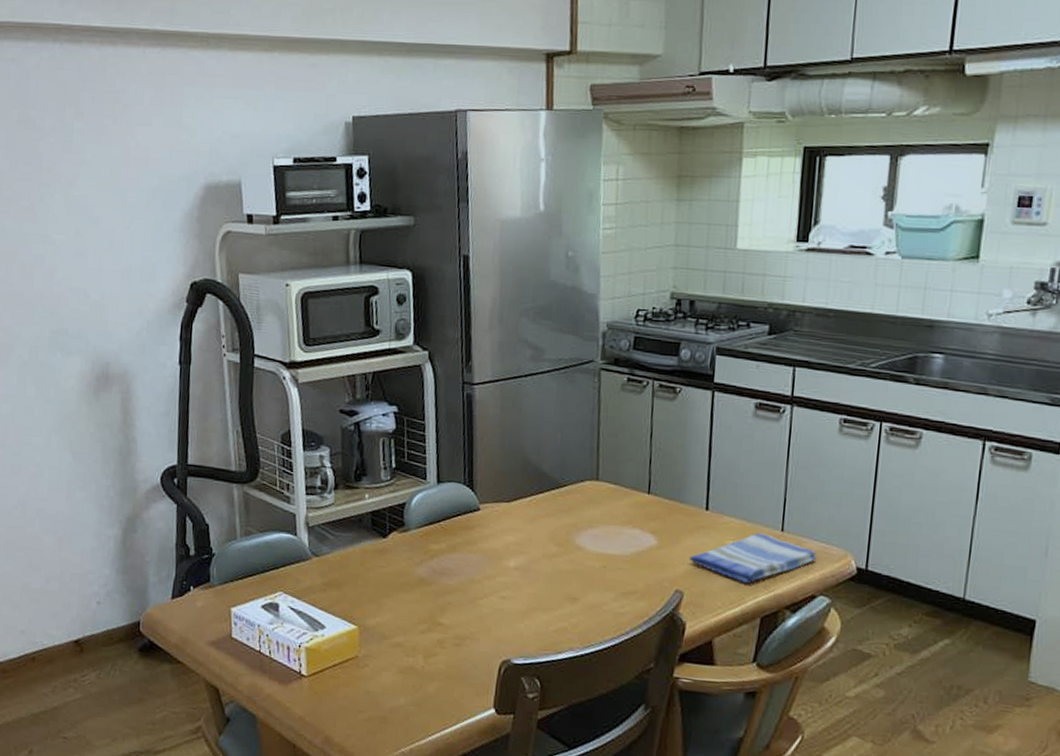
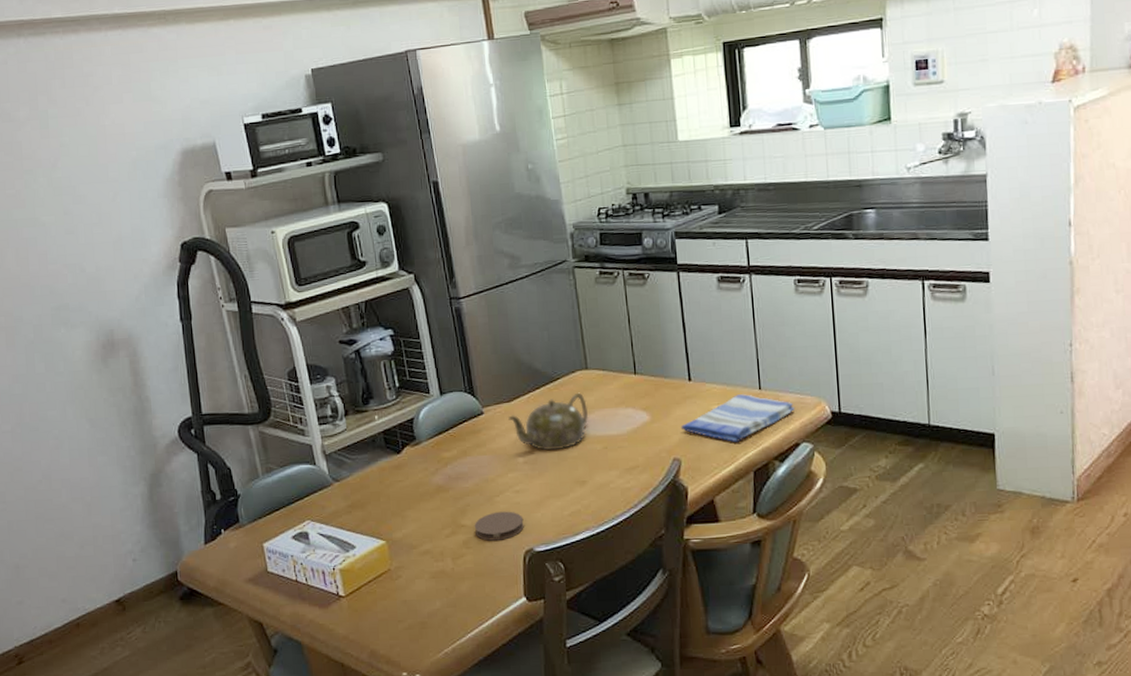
coaster: none [452,615,505,646] -> present [474,511,524,541]
teapot: none [505,503,592,561] -> present [508,392,589,451]

